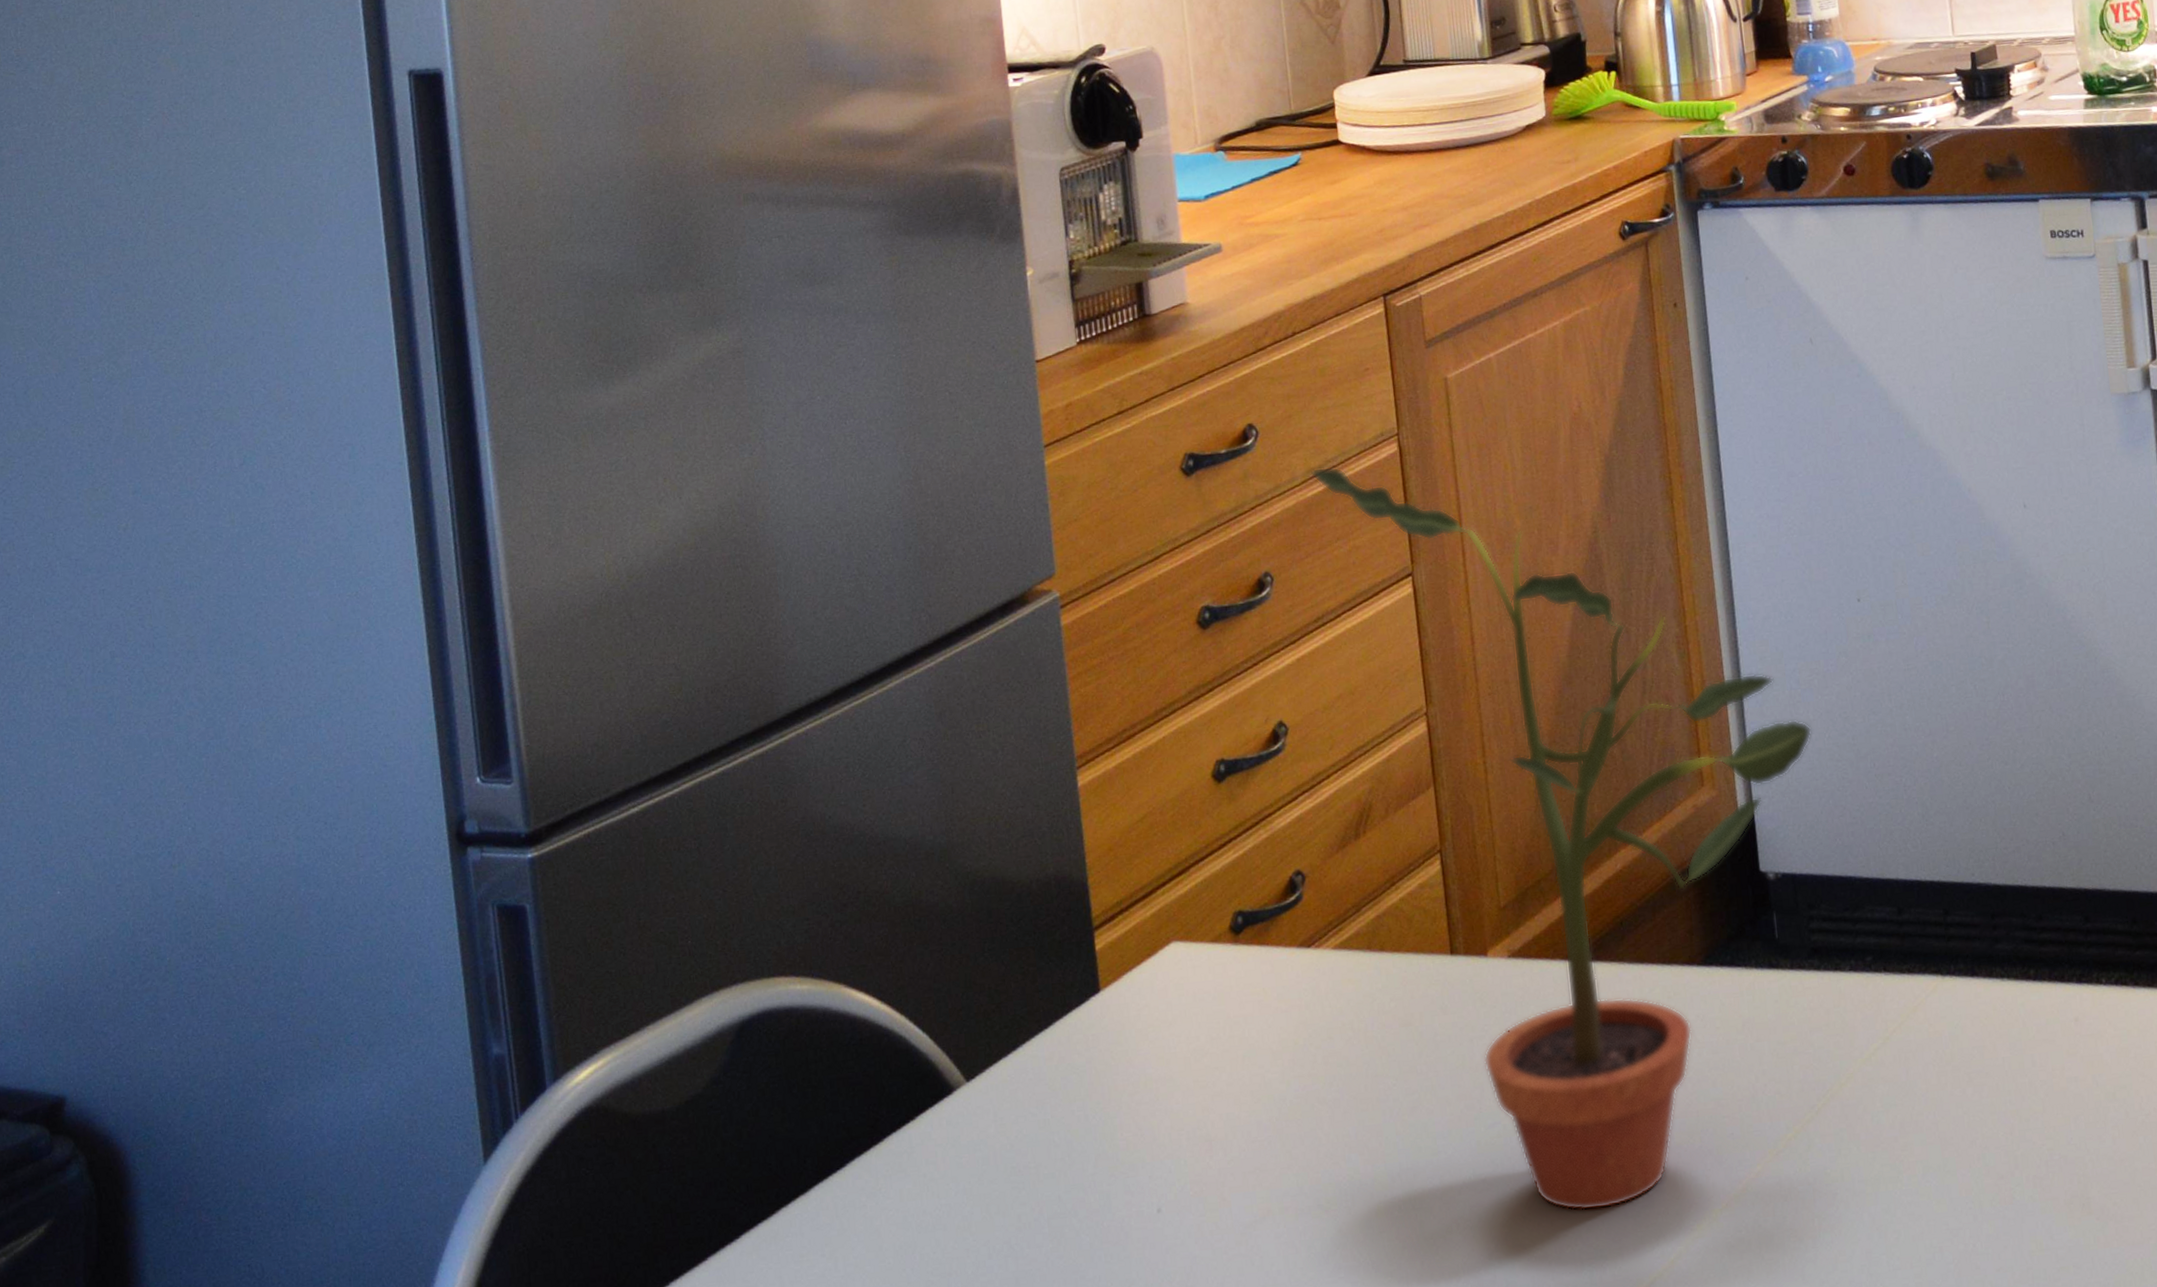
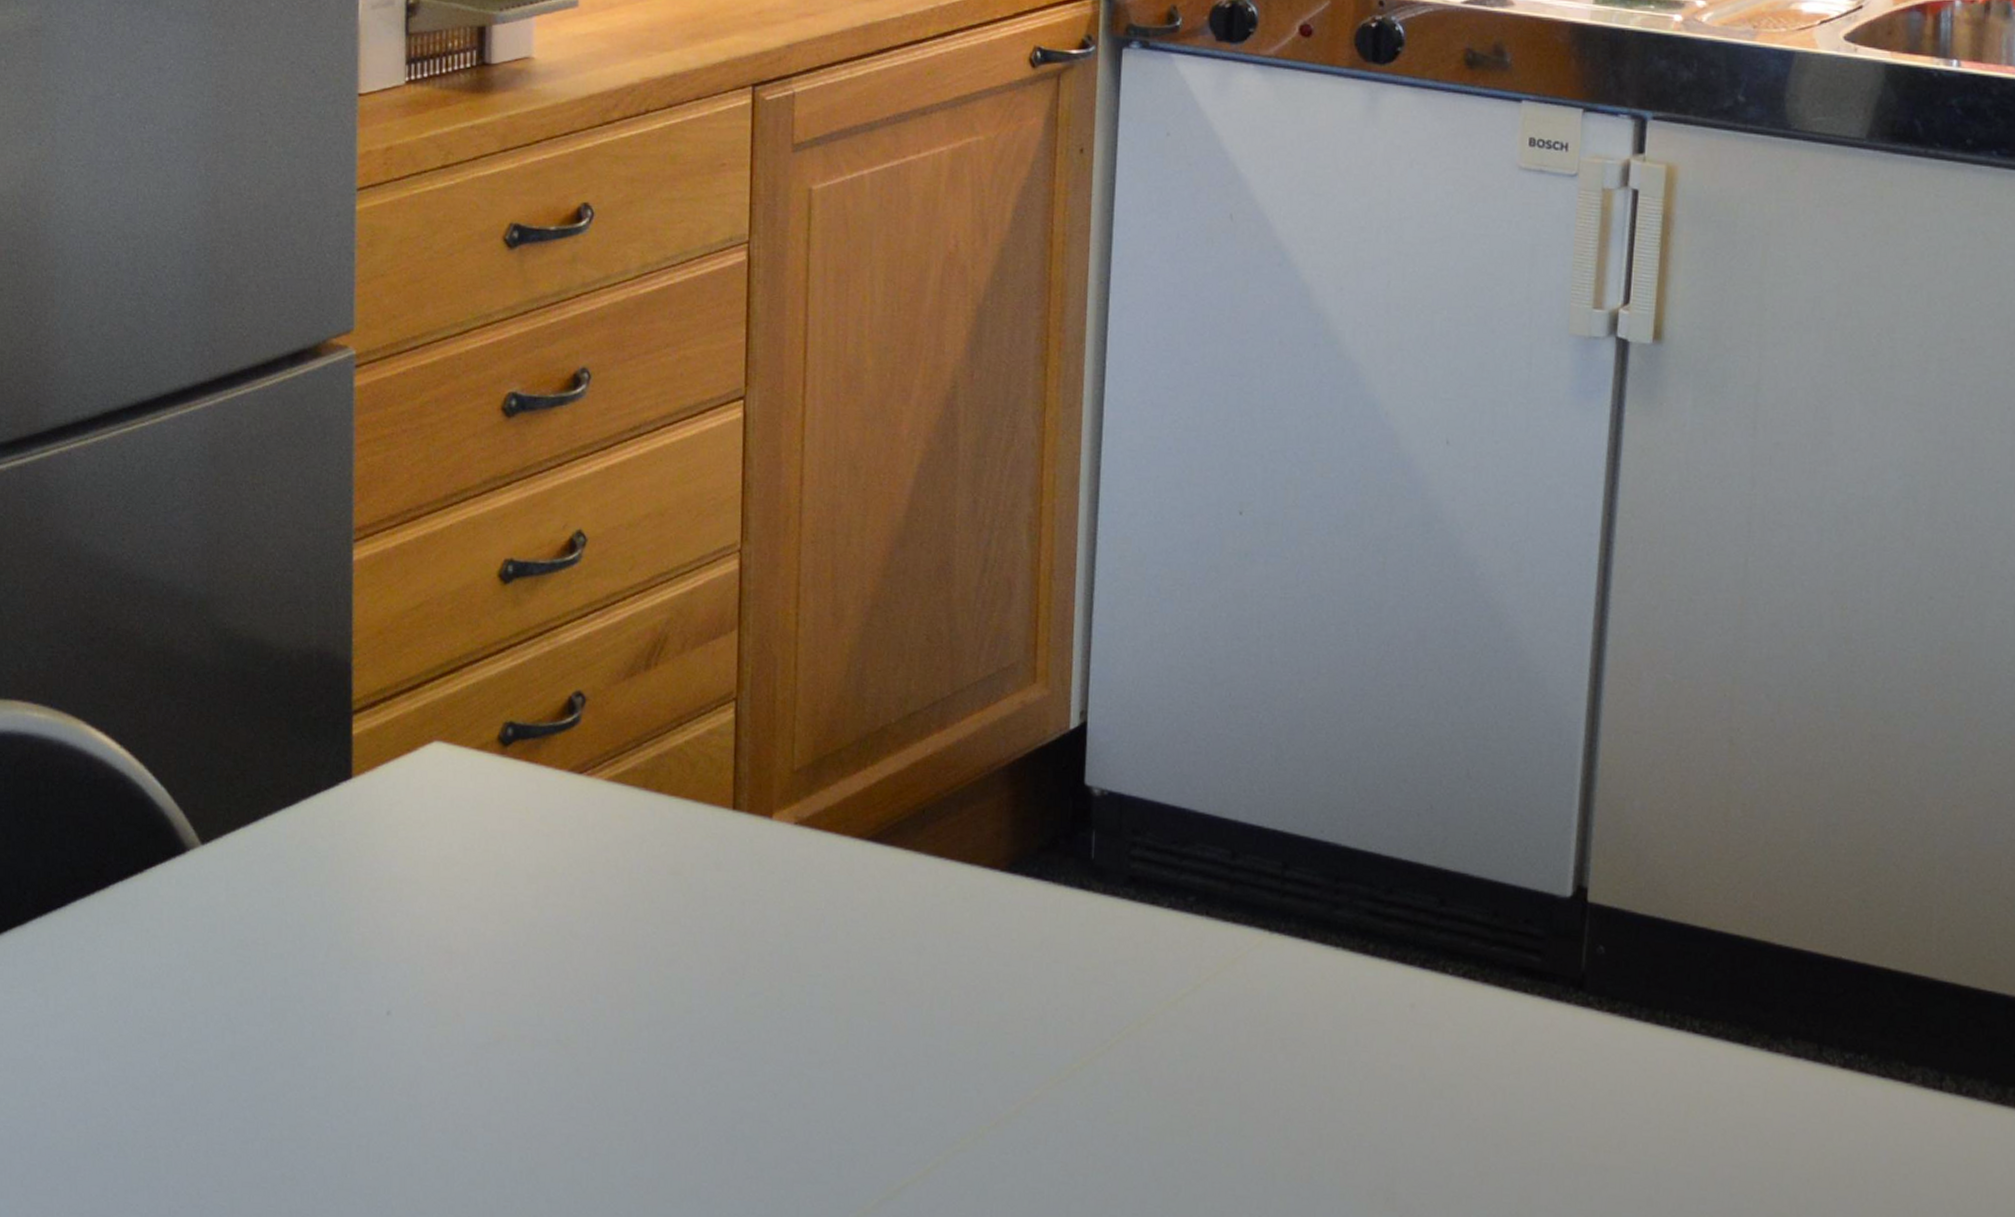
potted plant: present [1310,466,1812,1211] -> none [646,263,1166,1103]

